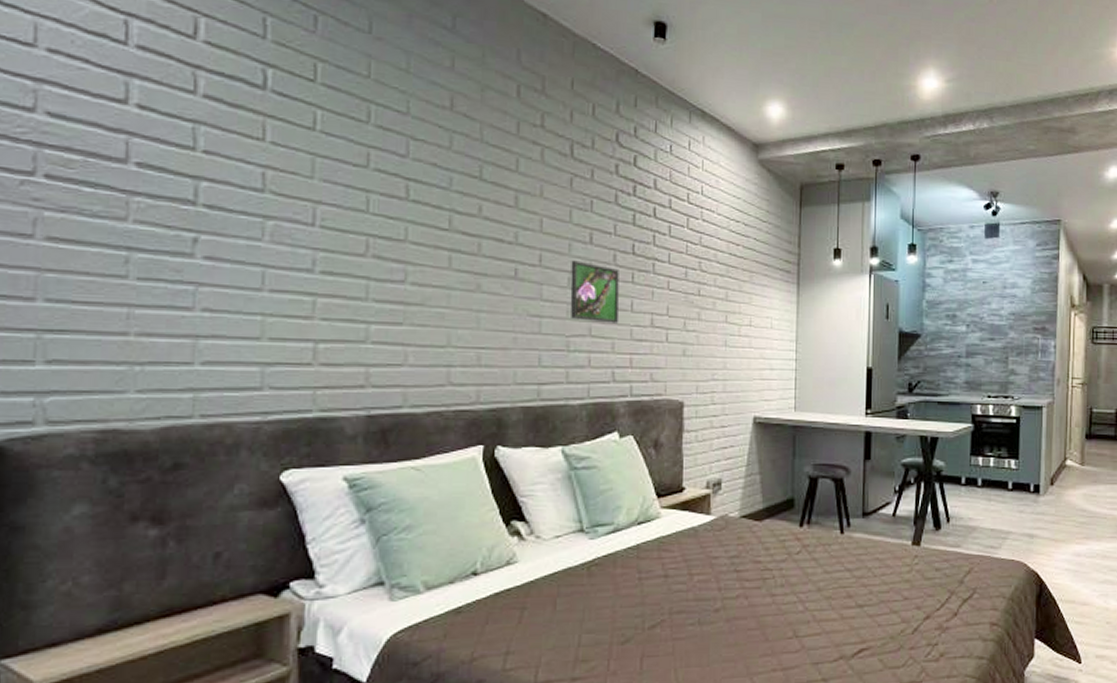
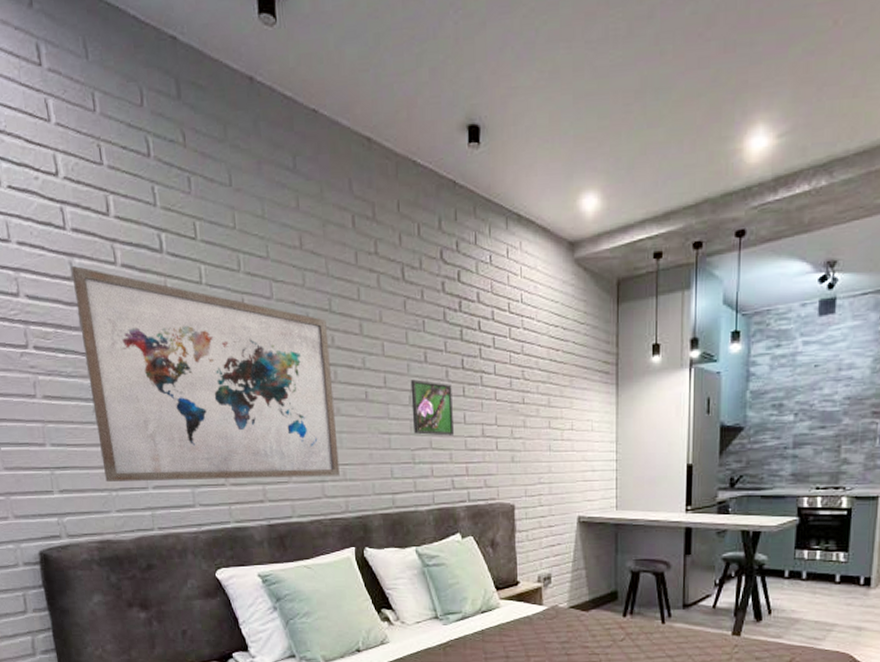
wall art: none [125,86,475,361] -> present [71,265,340,482]

